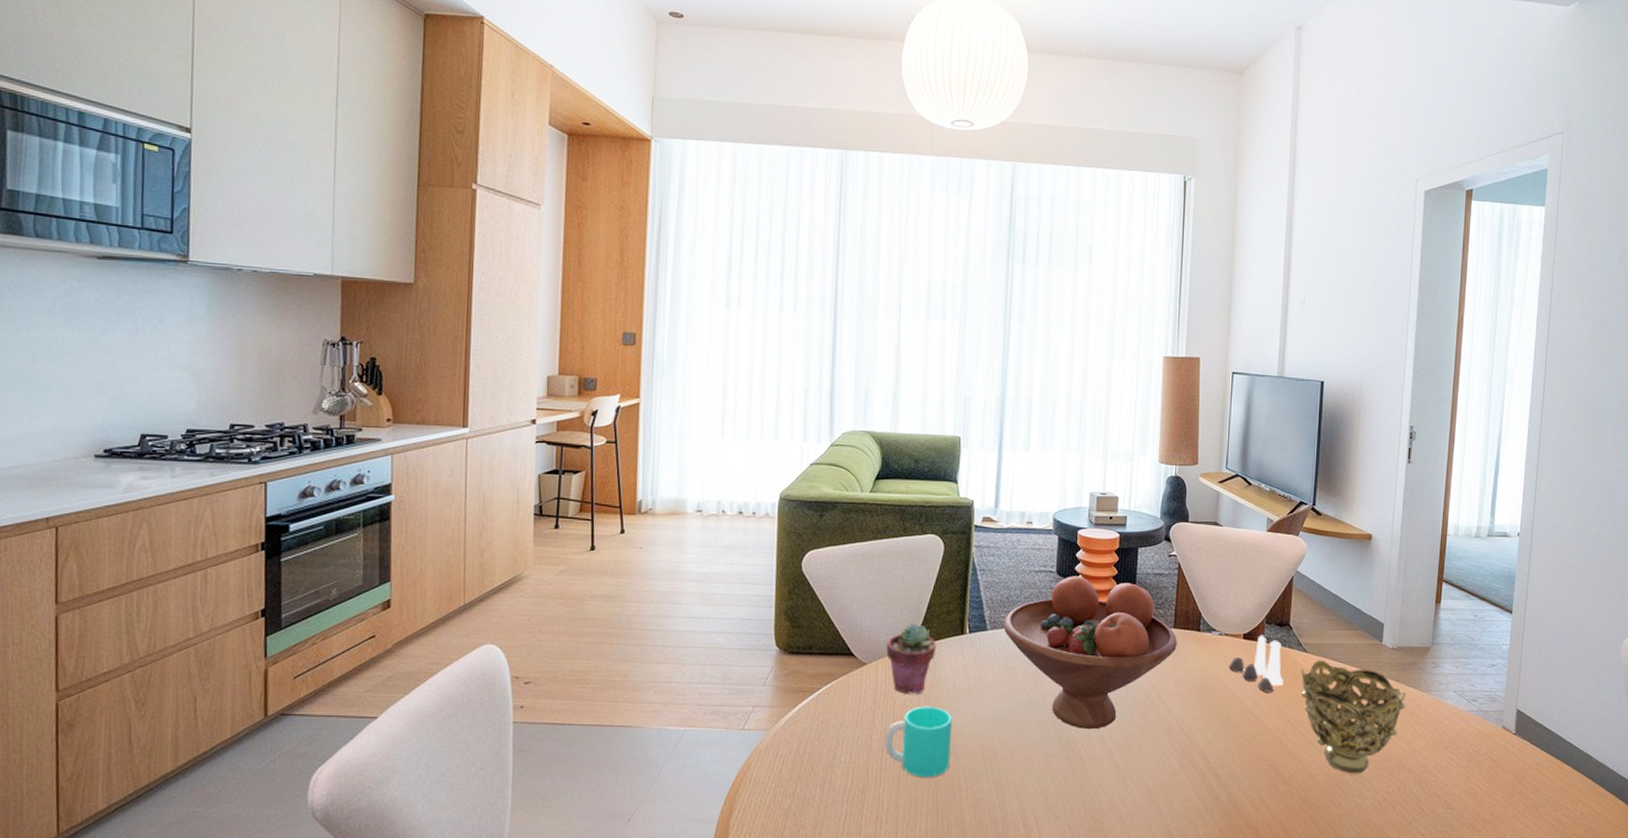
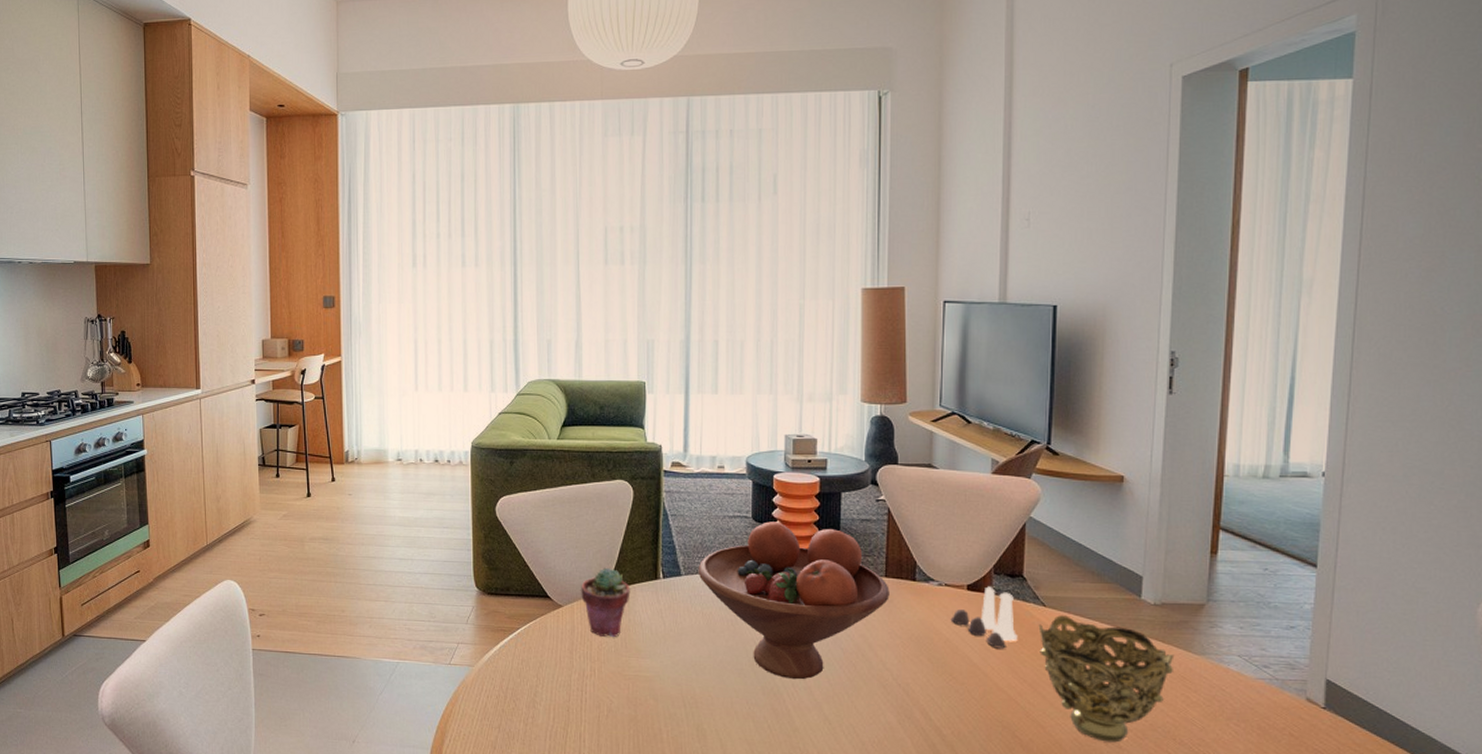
cup: present [884,706,953,778] -> none [583,649,650,719]

